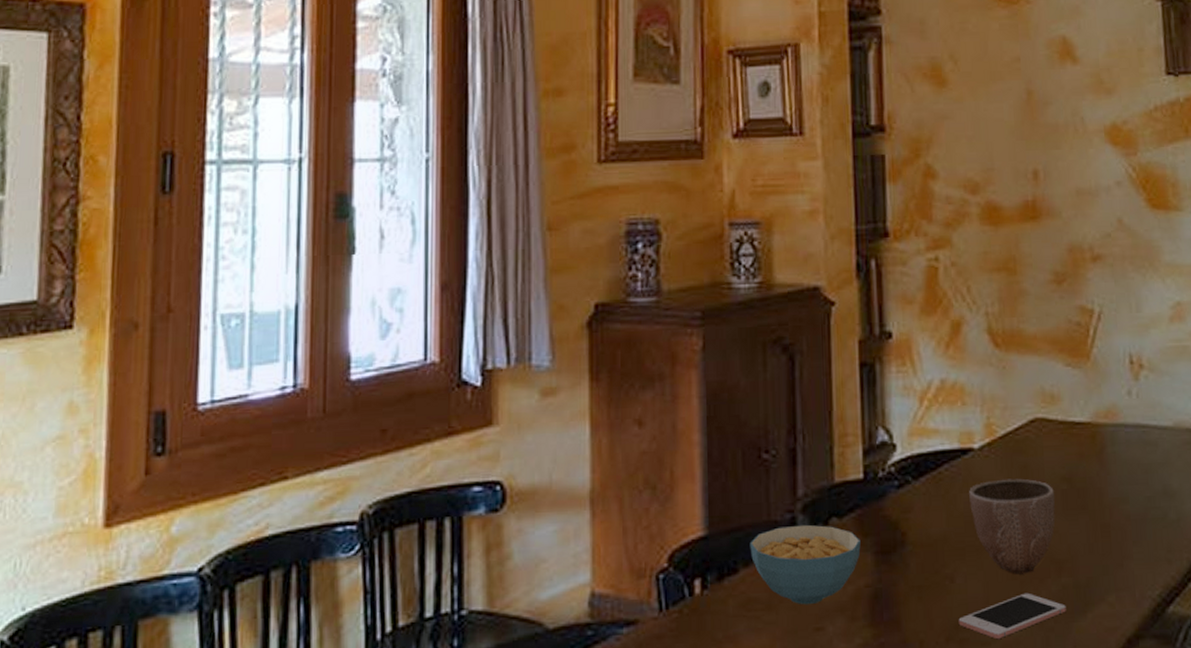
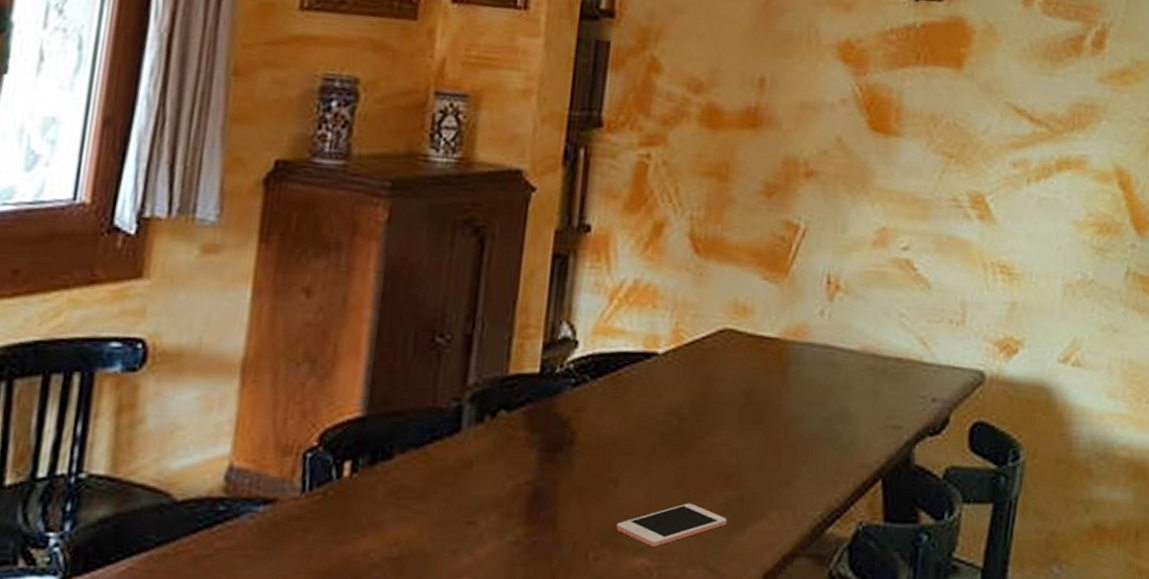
cereal bowl: present [749,524,861,605] -> none [409,414,527,498]
decorative bowl: present [969,478,1055,574] -> none [645,387,732,484]

